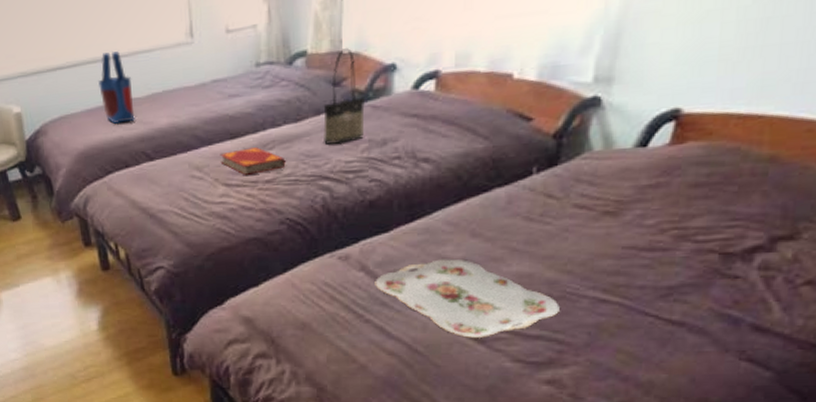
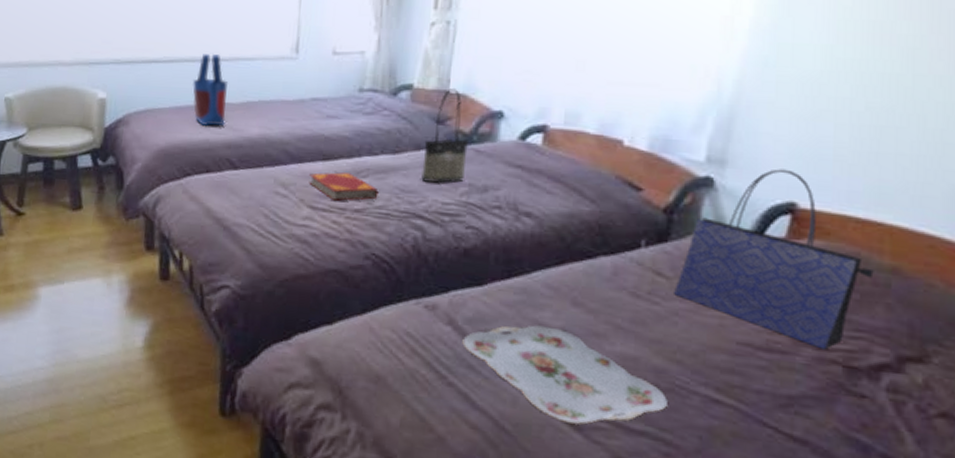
tote bag: none [564,77,753,242] -> present [674,169,874,350]

